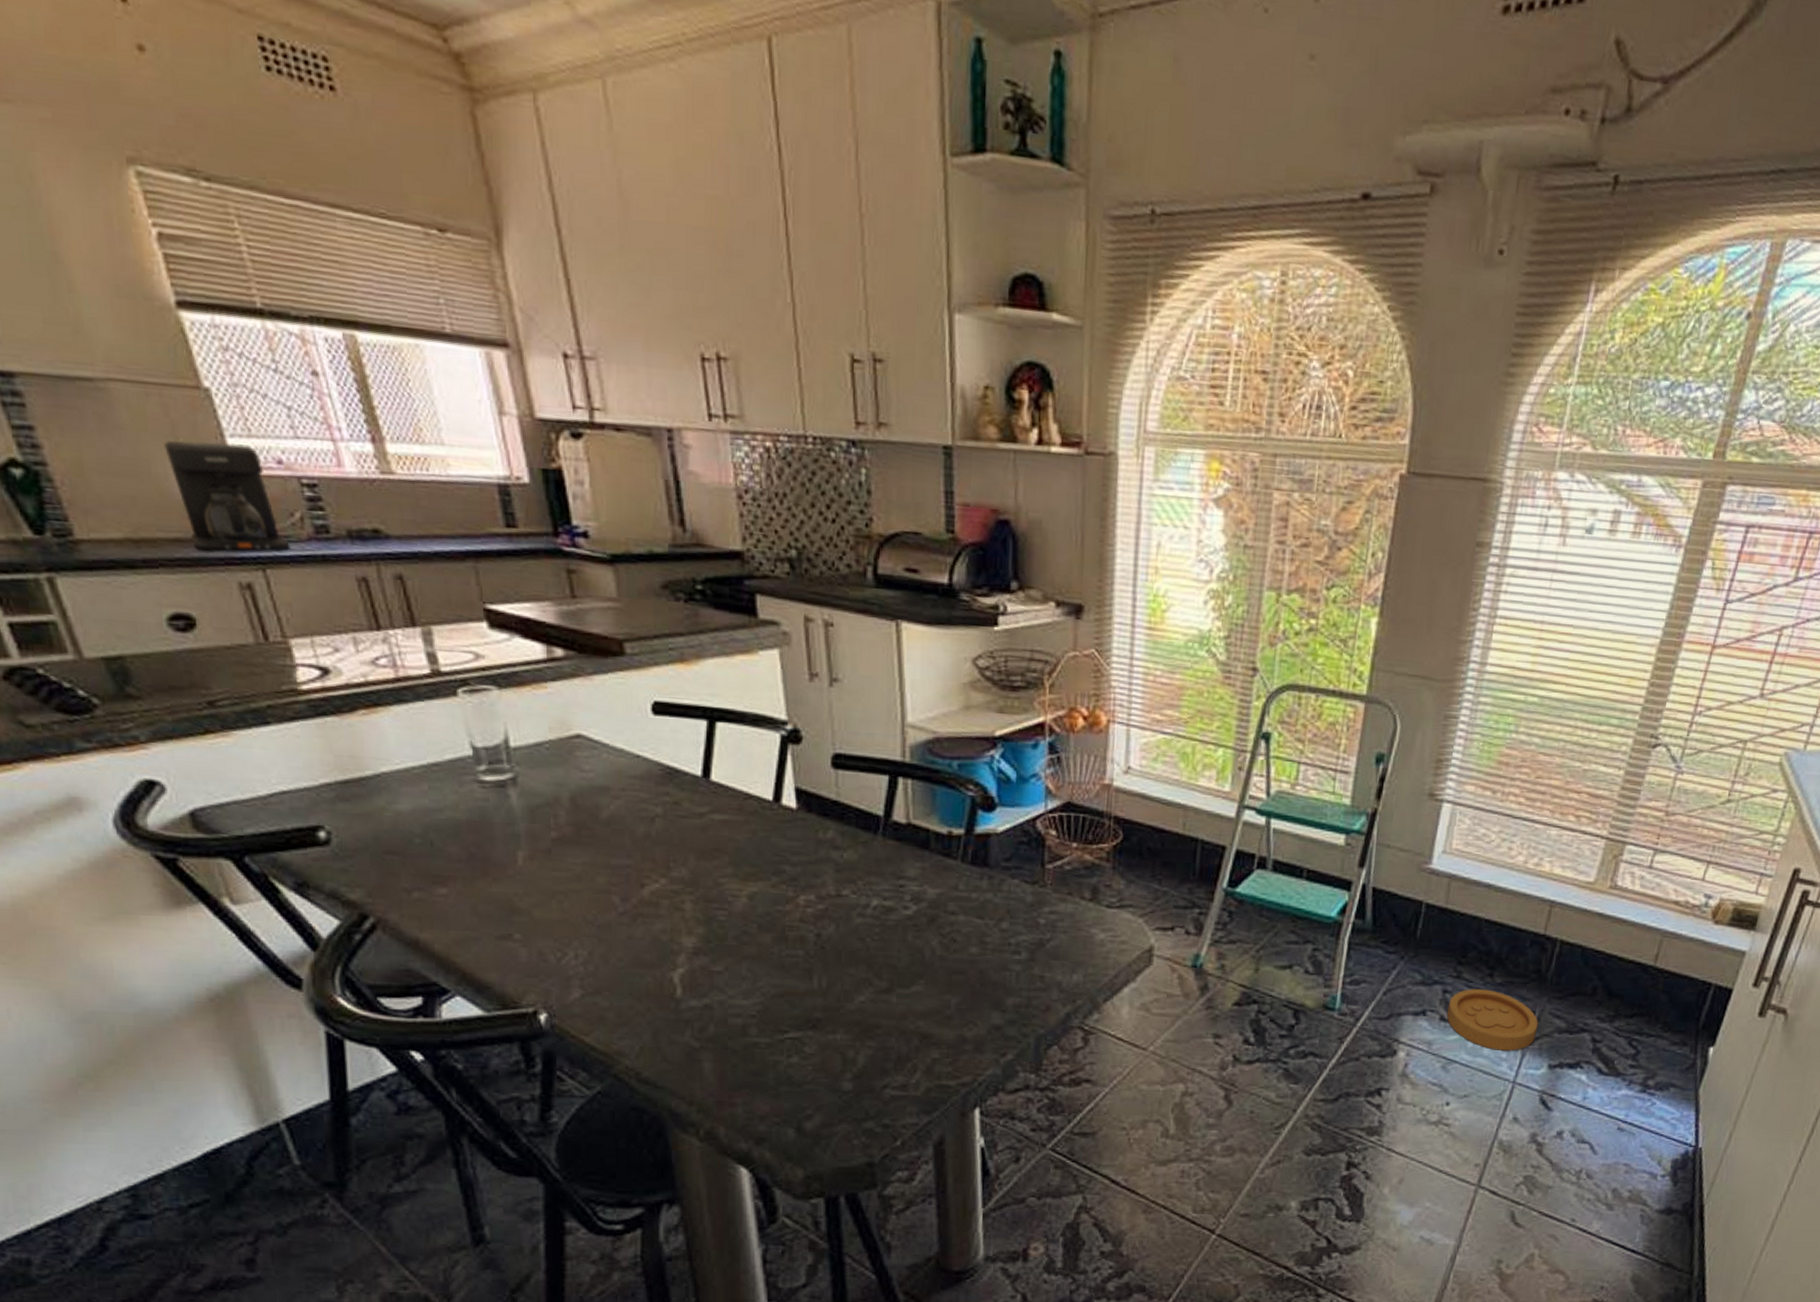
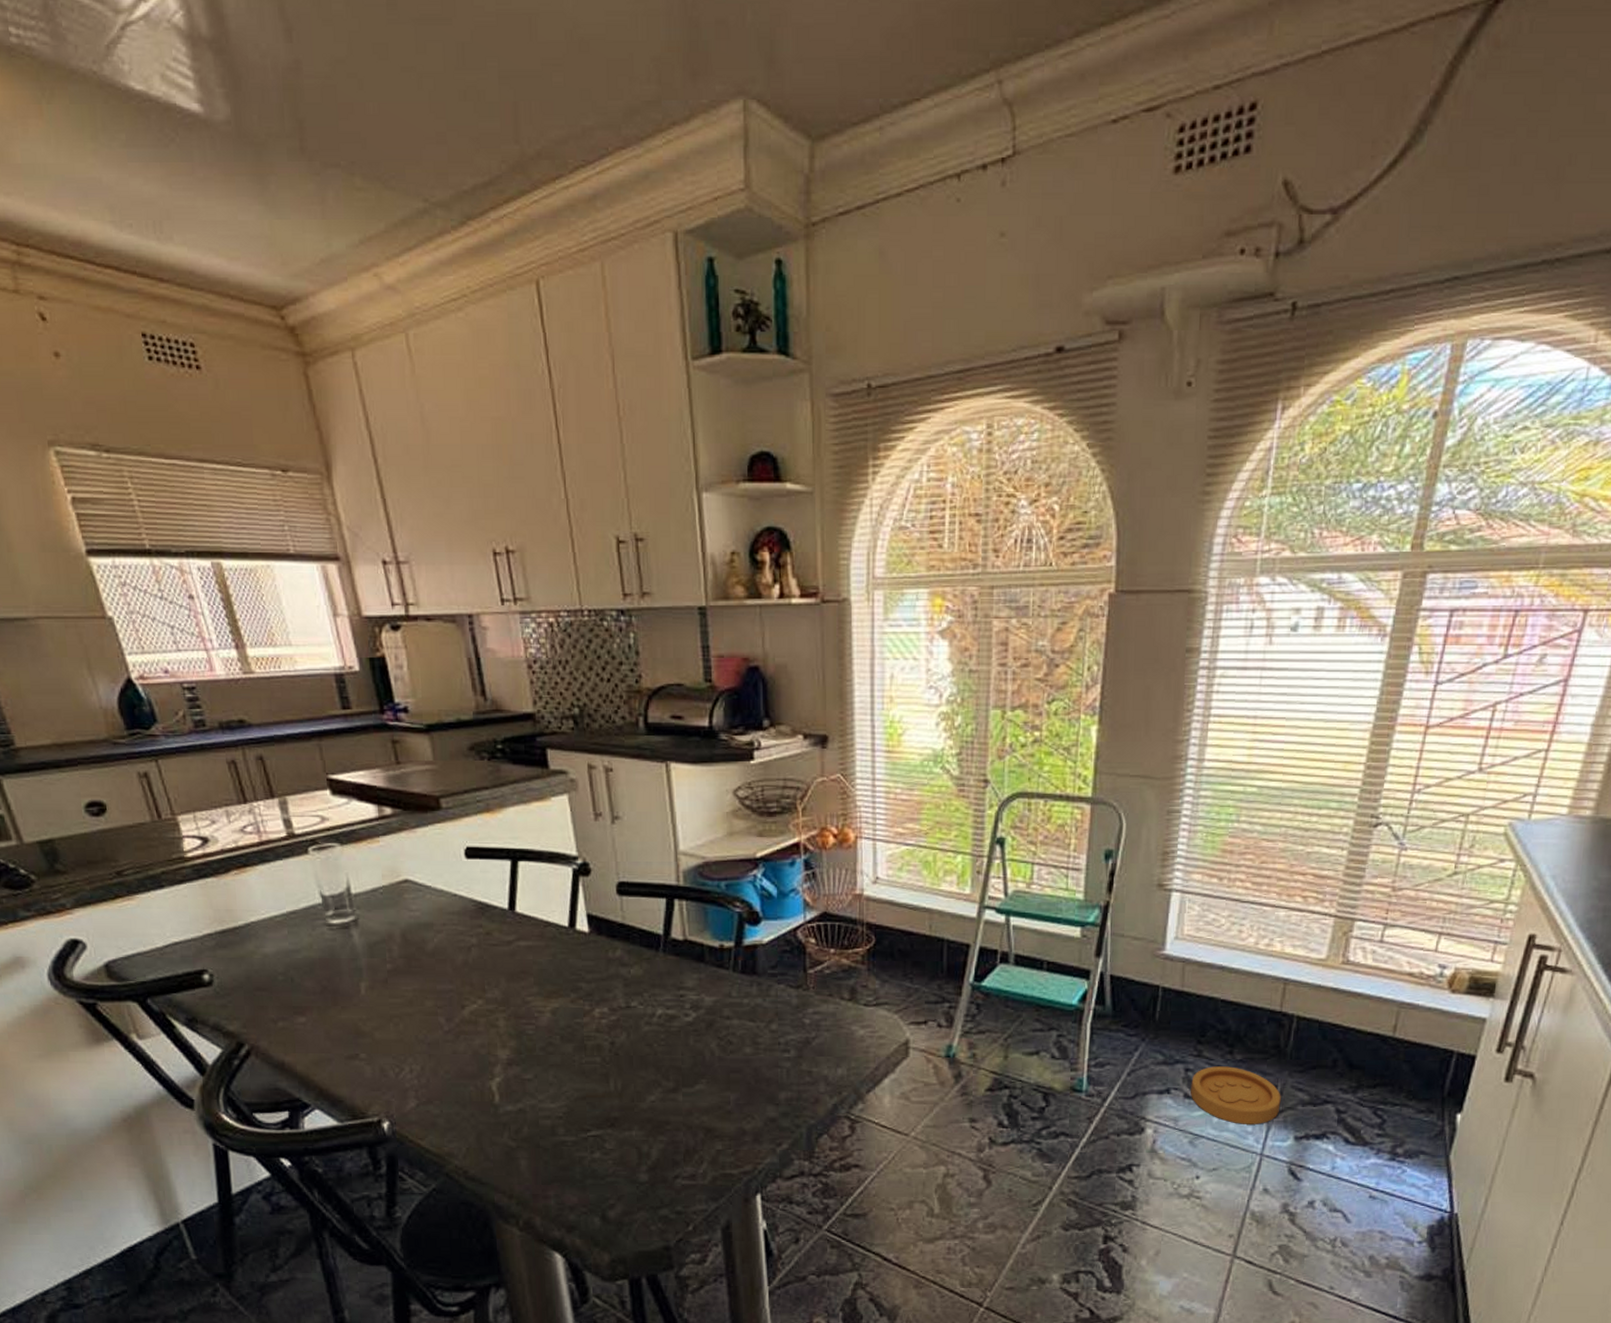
coffee maker: present [164,440,290,554] -> none [80,660,176,751]

